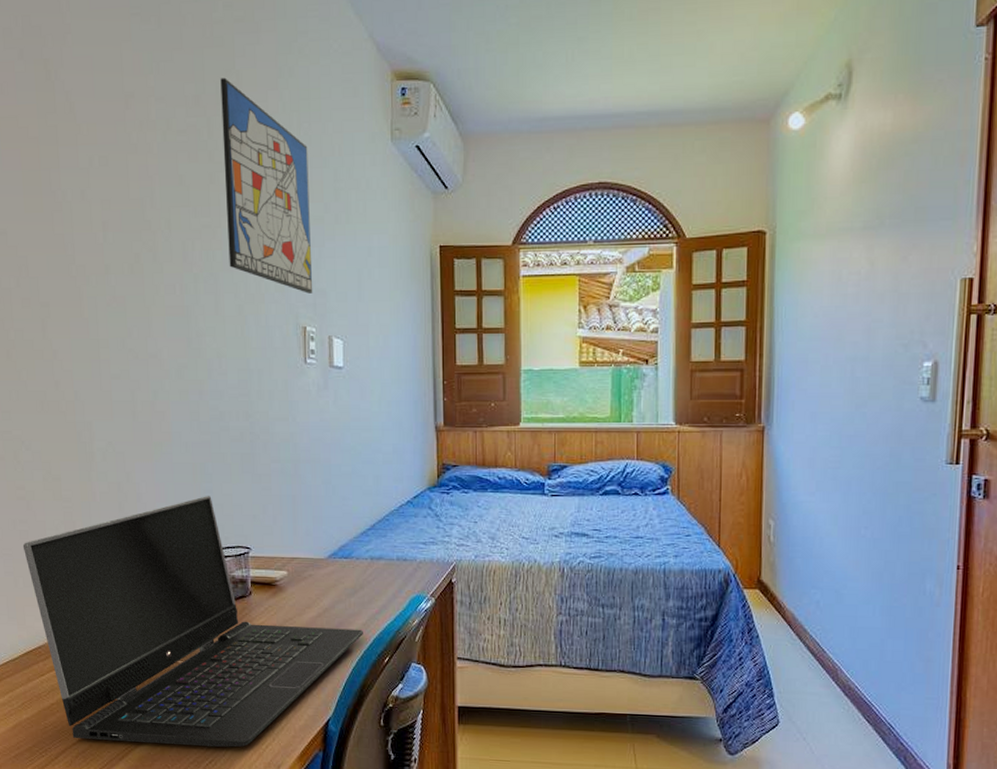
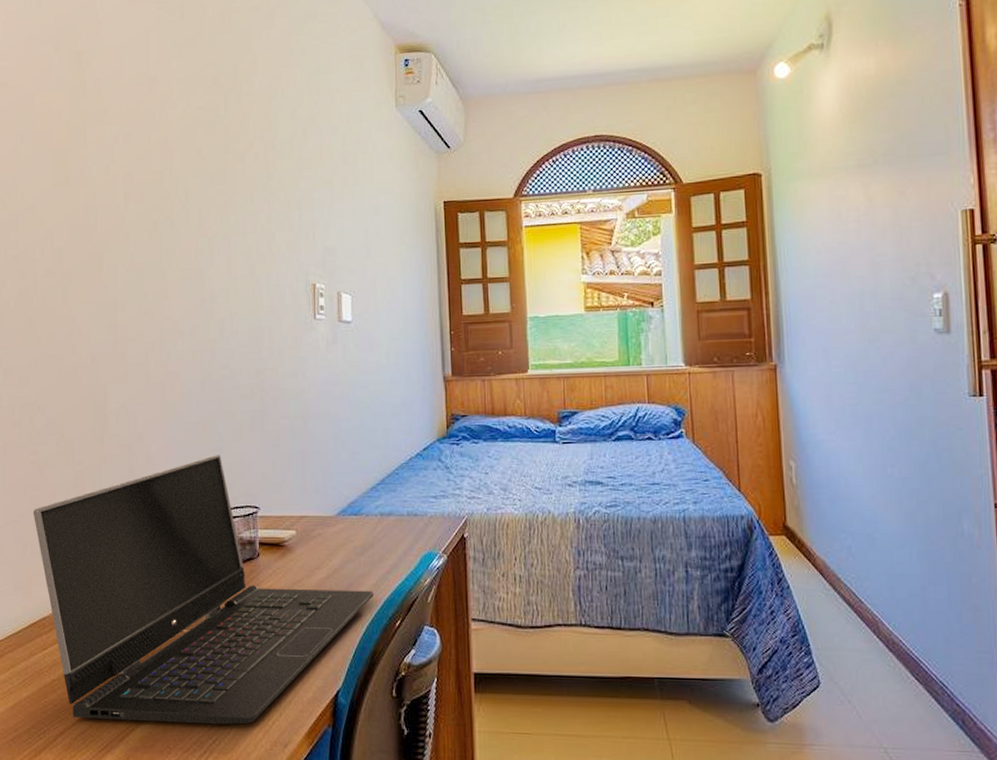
wall art: present [220,77,313,294] -> none [237,59,323,252]

